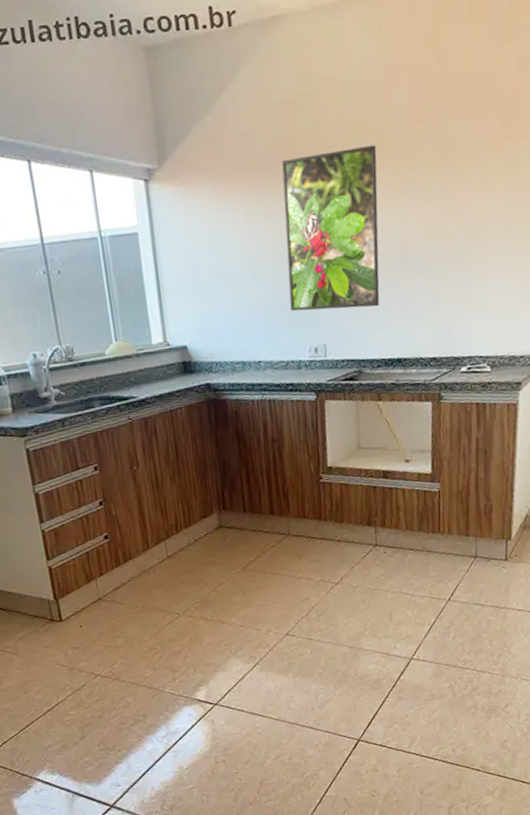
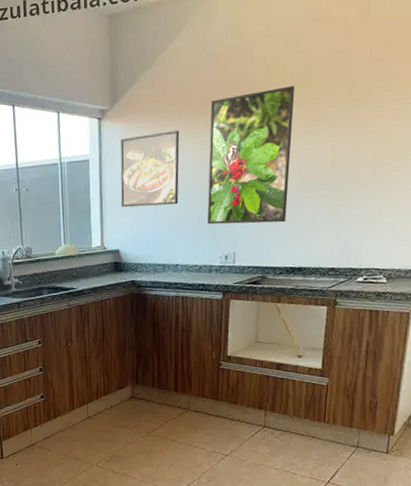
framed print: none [175,196,254,293] -> present [120,130,180,208]

